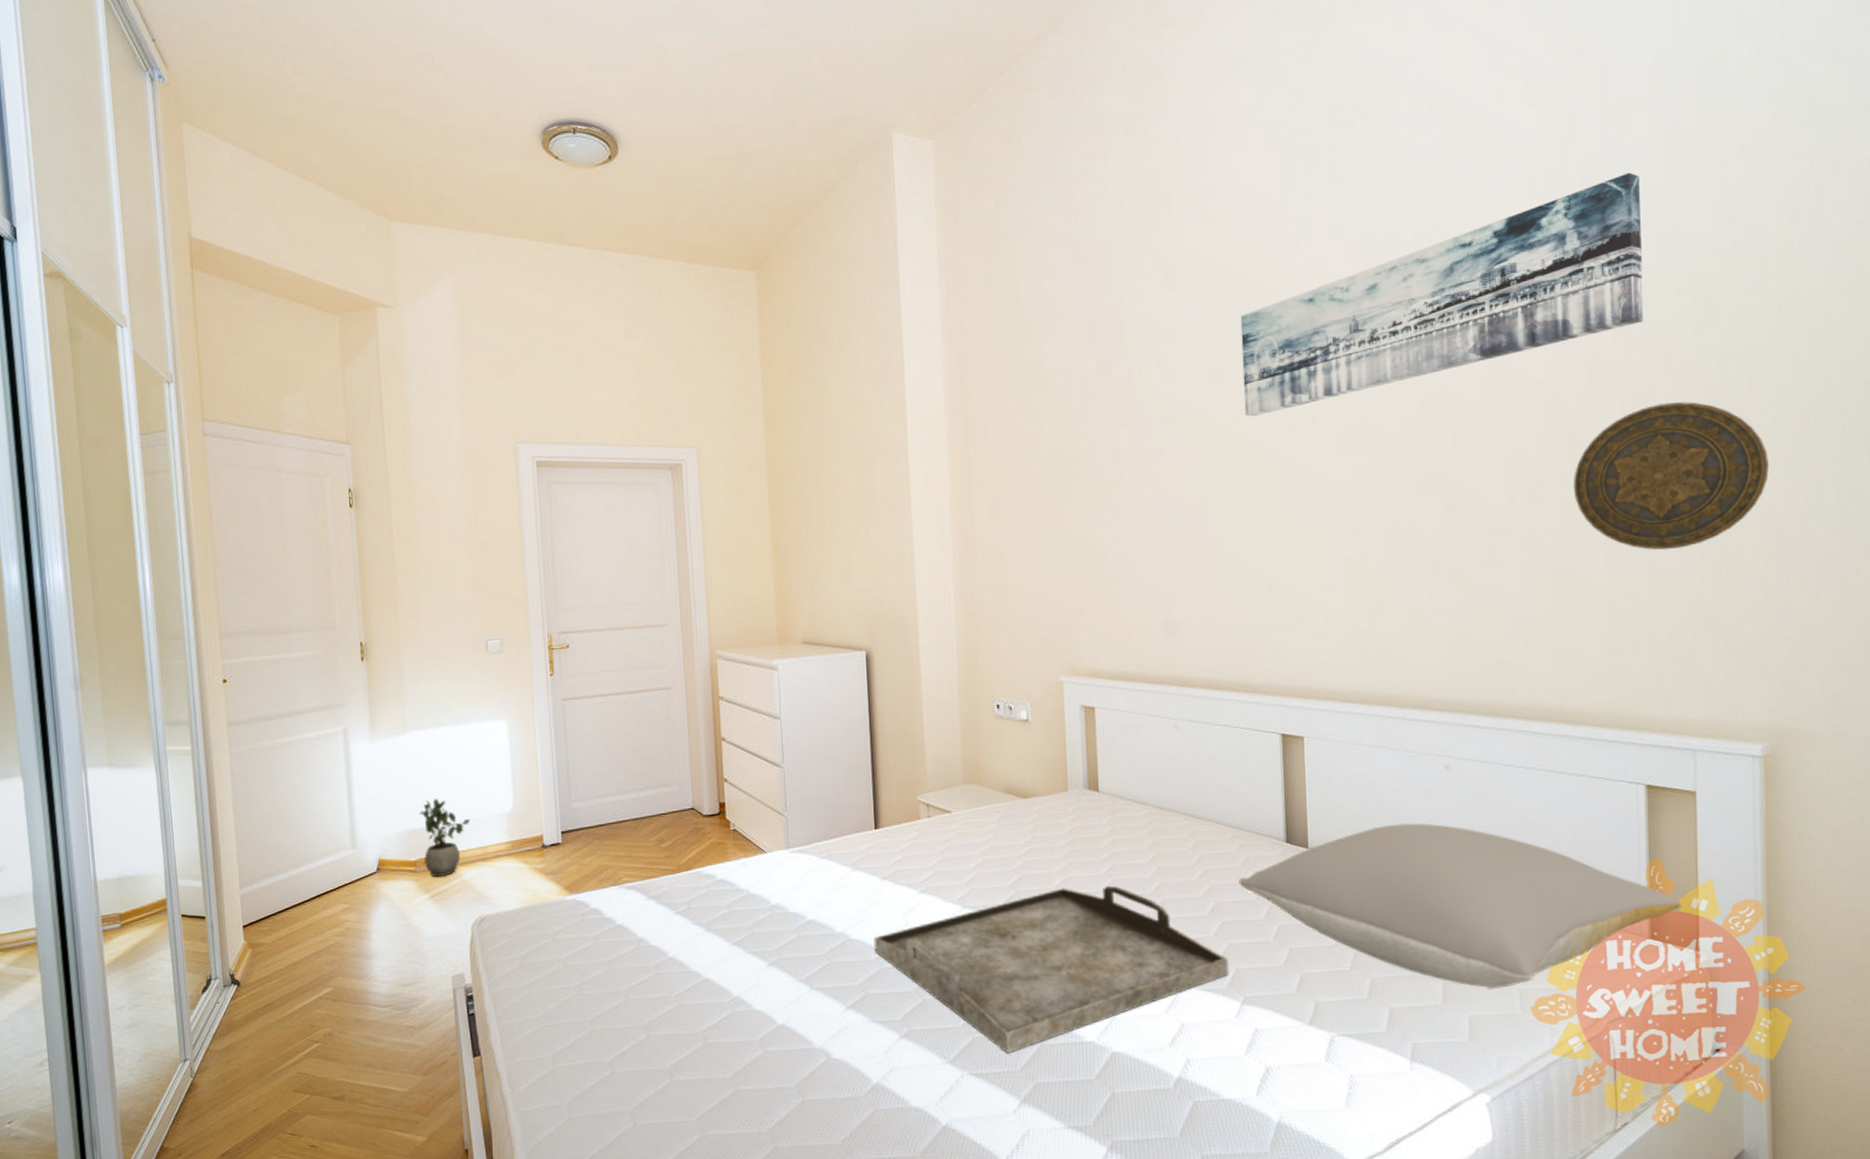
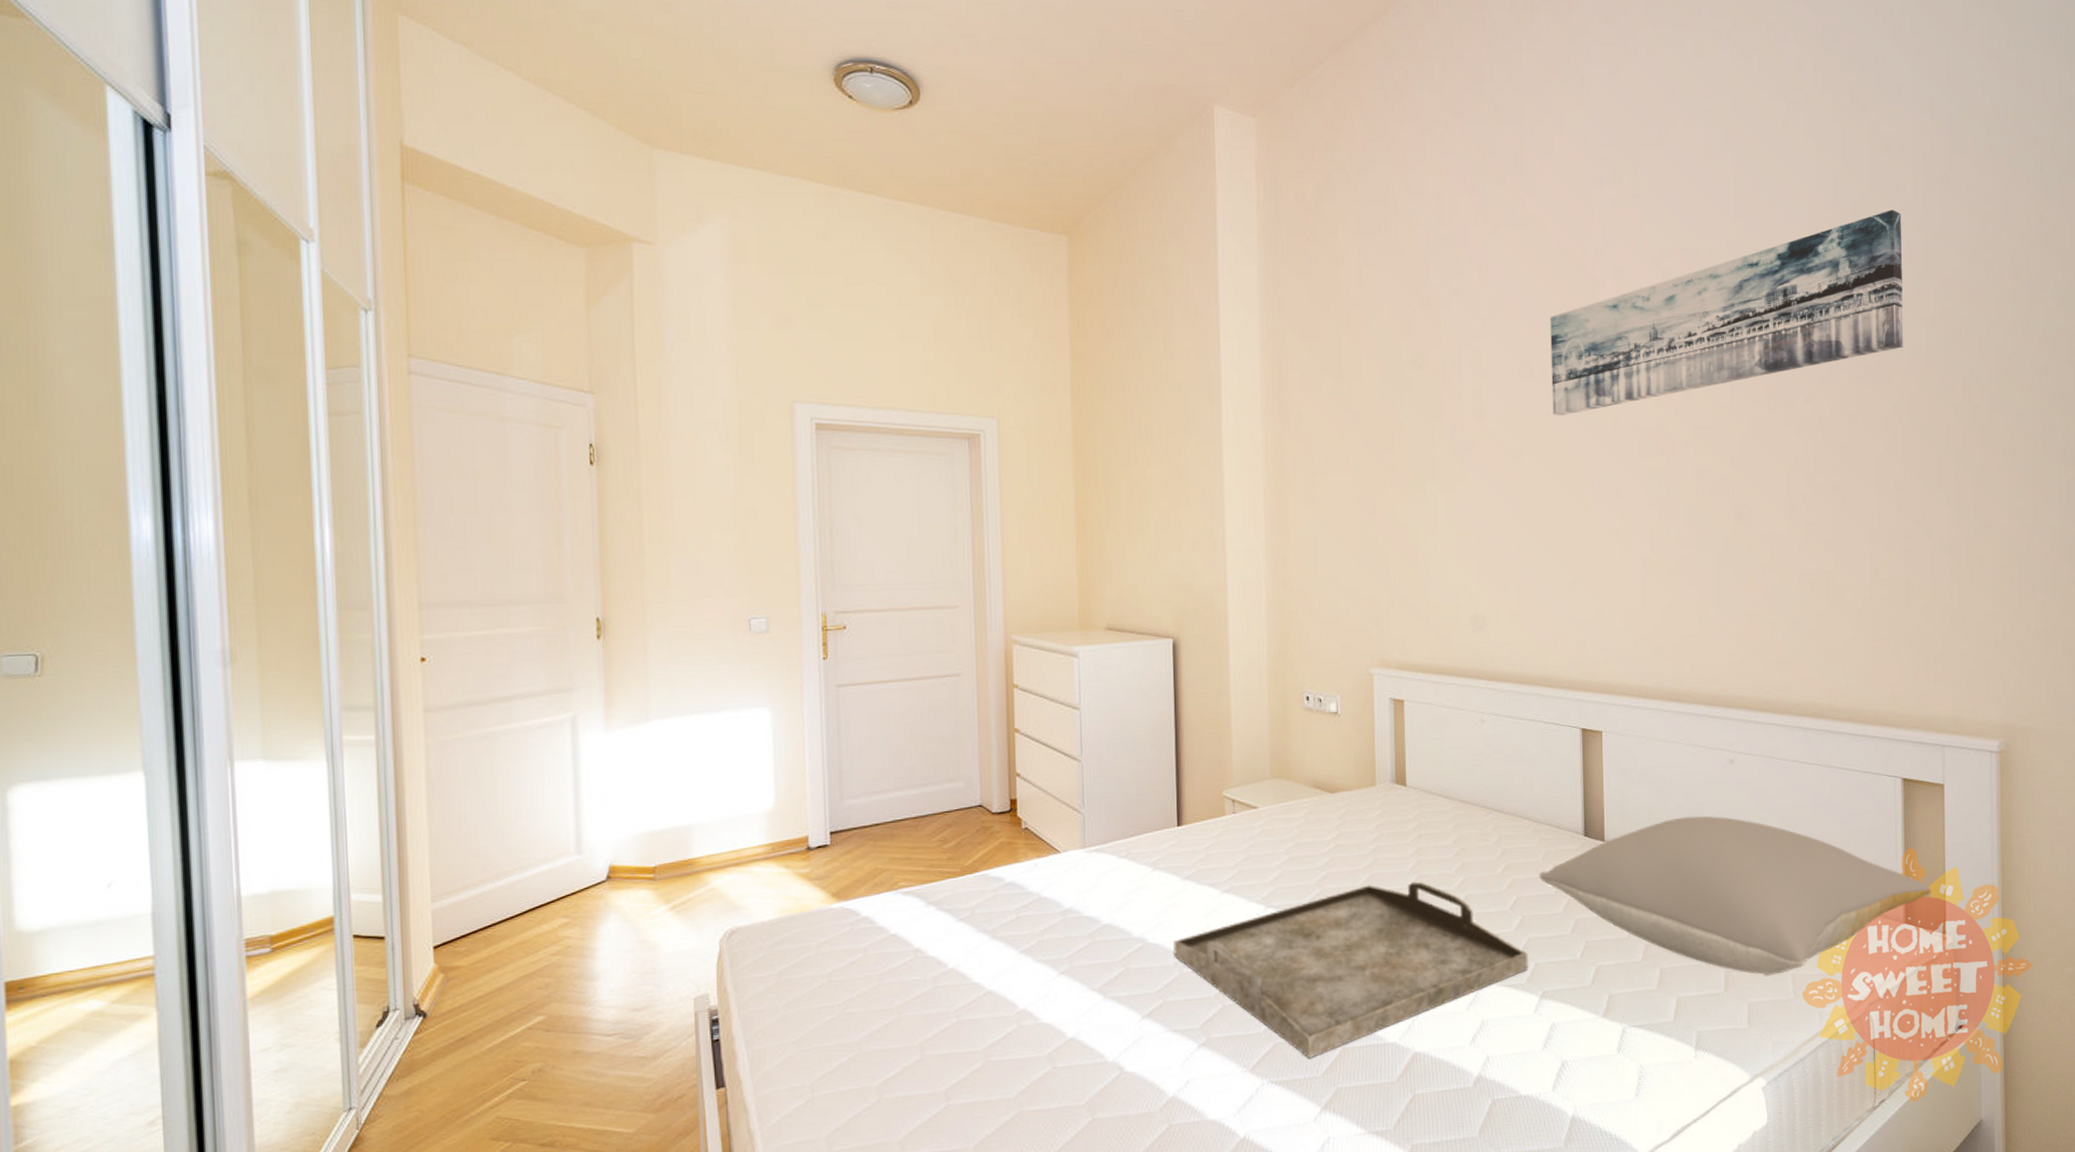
potted plant: present [419,799,471,878] -> none [661,796,723,886]
decorative plate: present [1573,401,1769,551] -> none [1843,422,2005,560]

